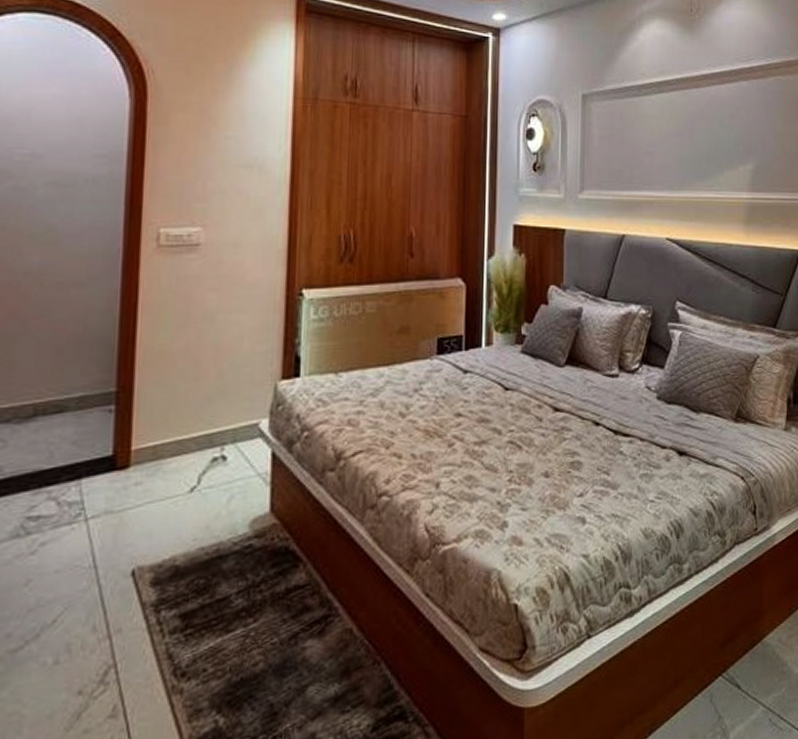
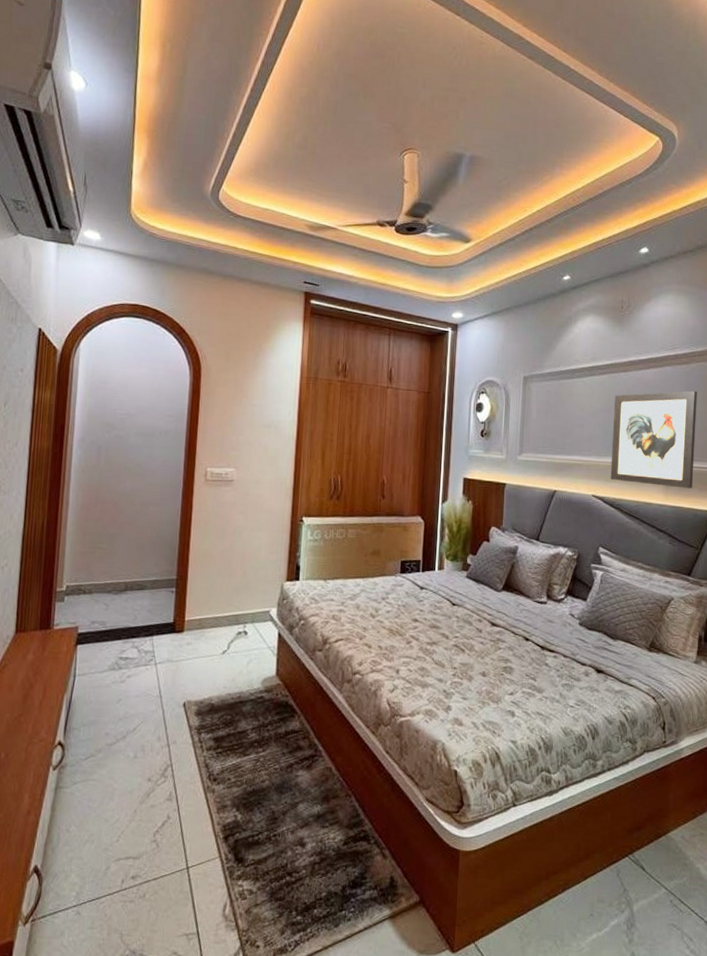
wall art: none [685,109,776,225] -> present [610,390,698,489]

